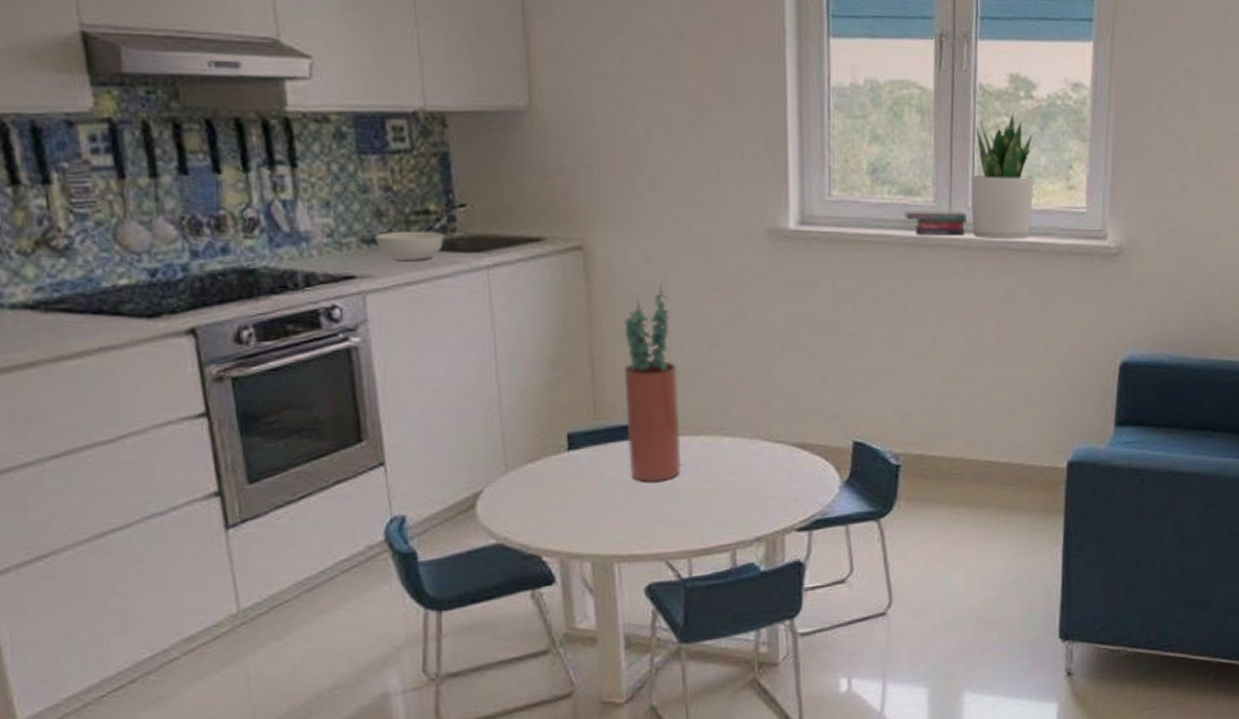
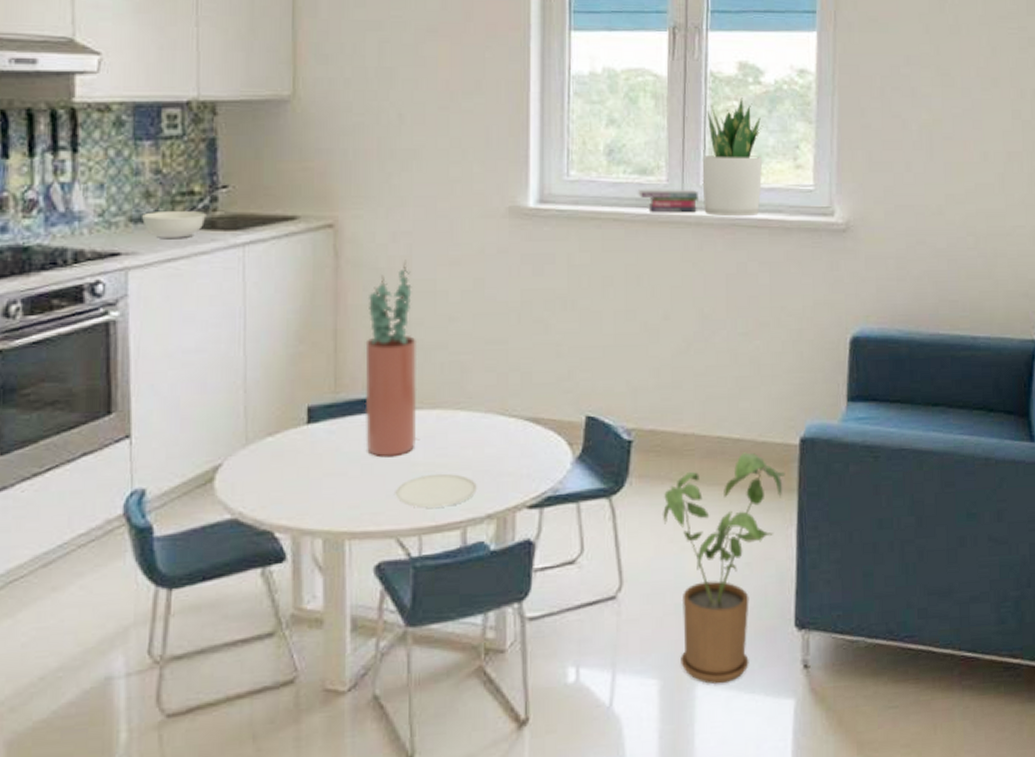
plate: none [662,498,745,532] -> present [395,473,477,508]
house plant: none [930,476,1053,691] -> present [662,452,786,684]

